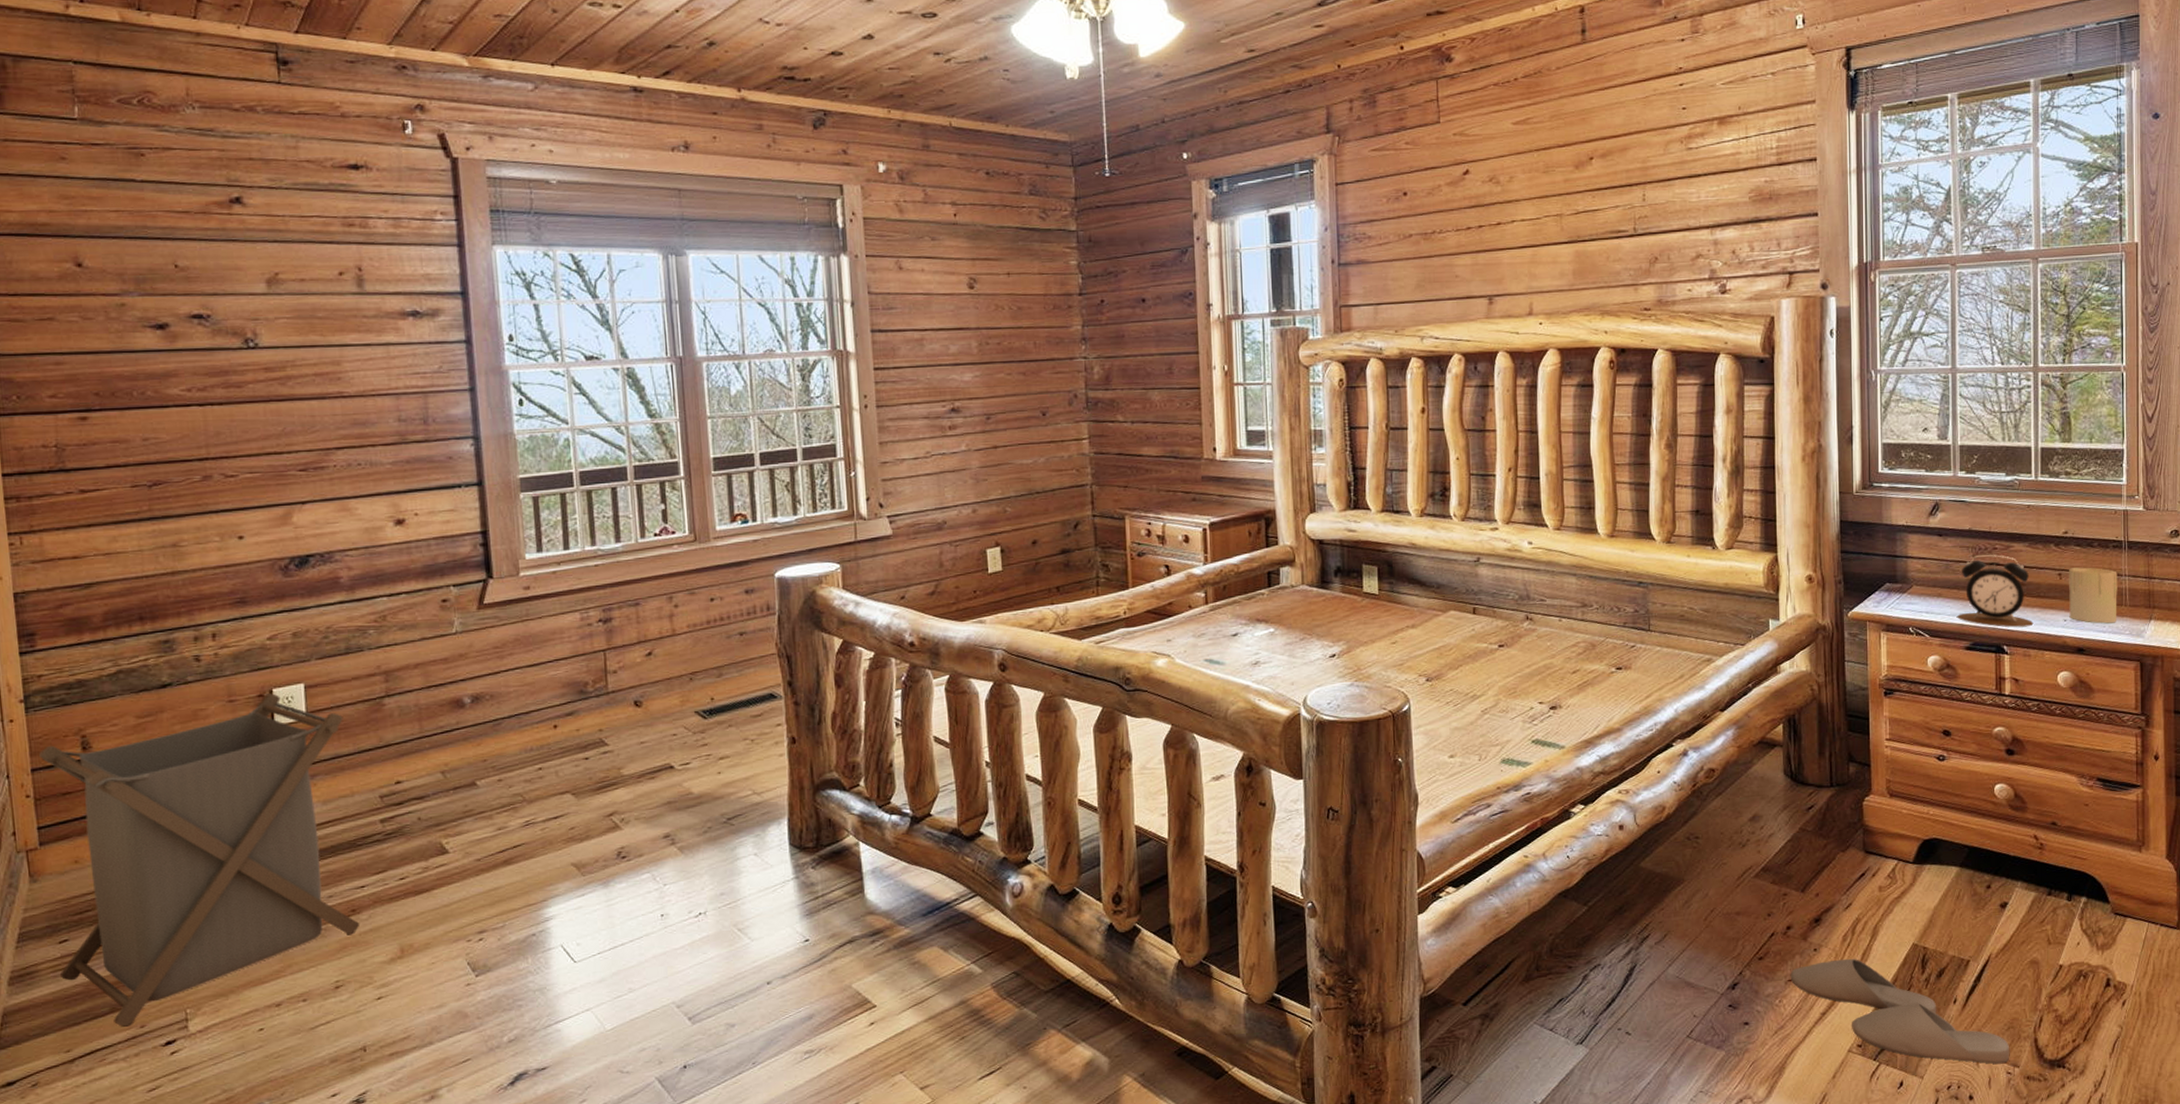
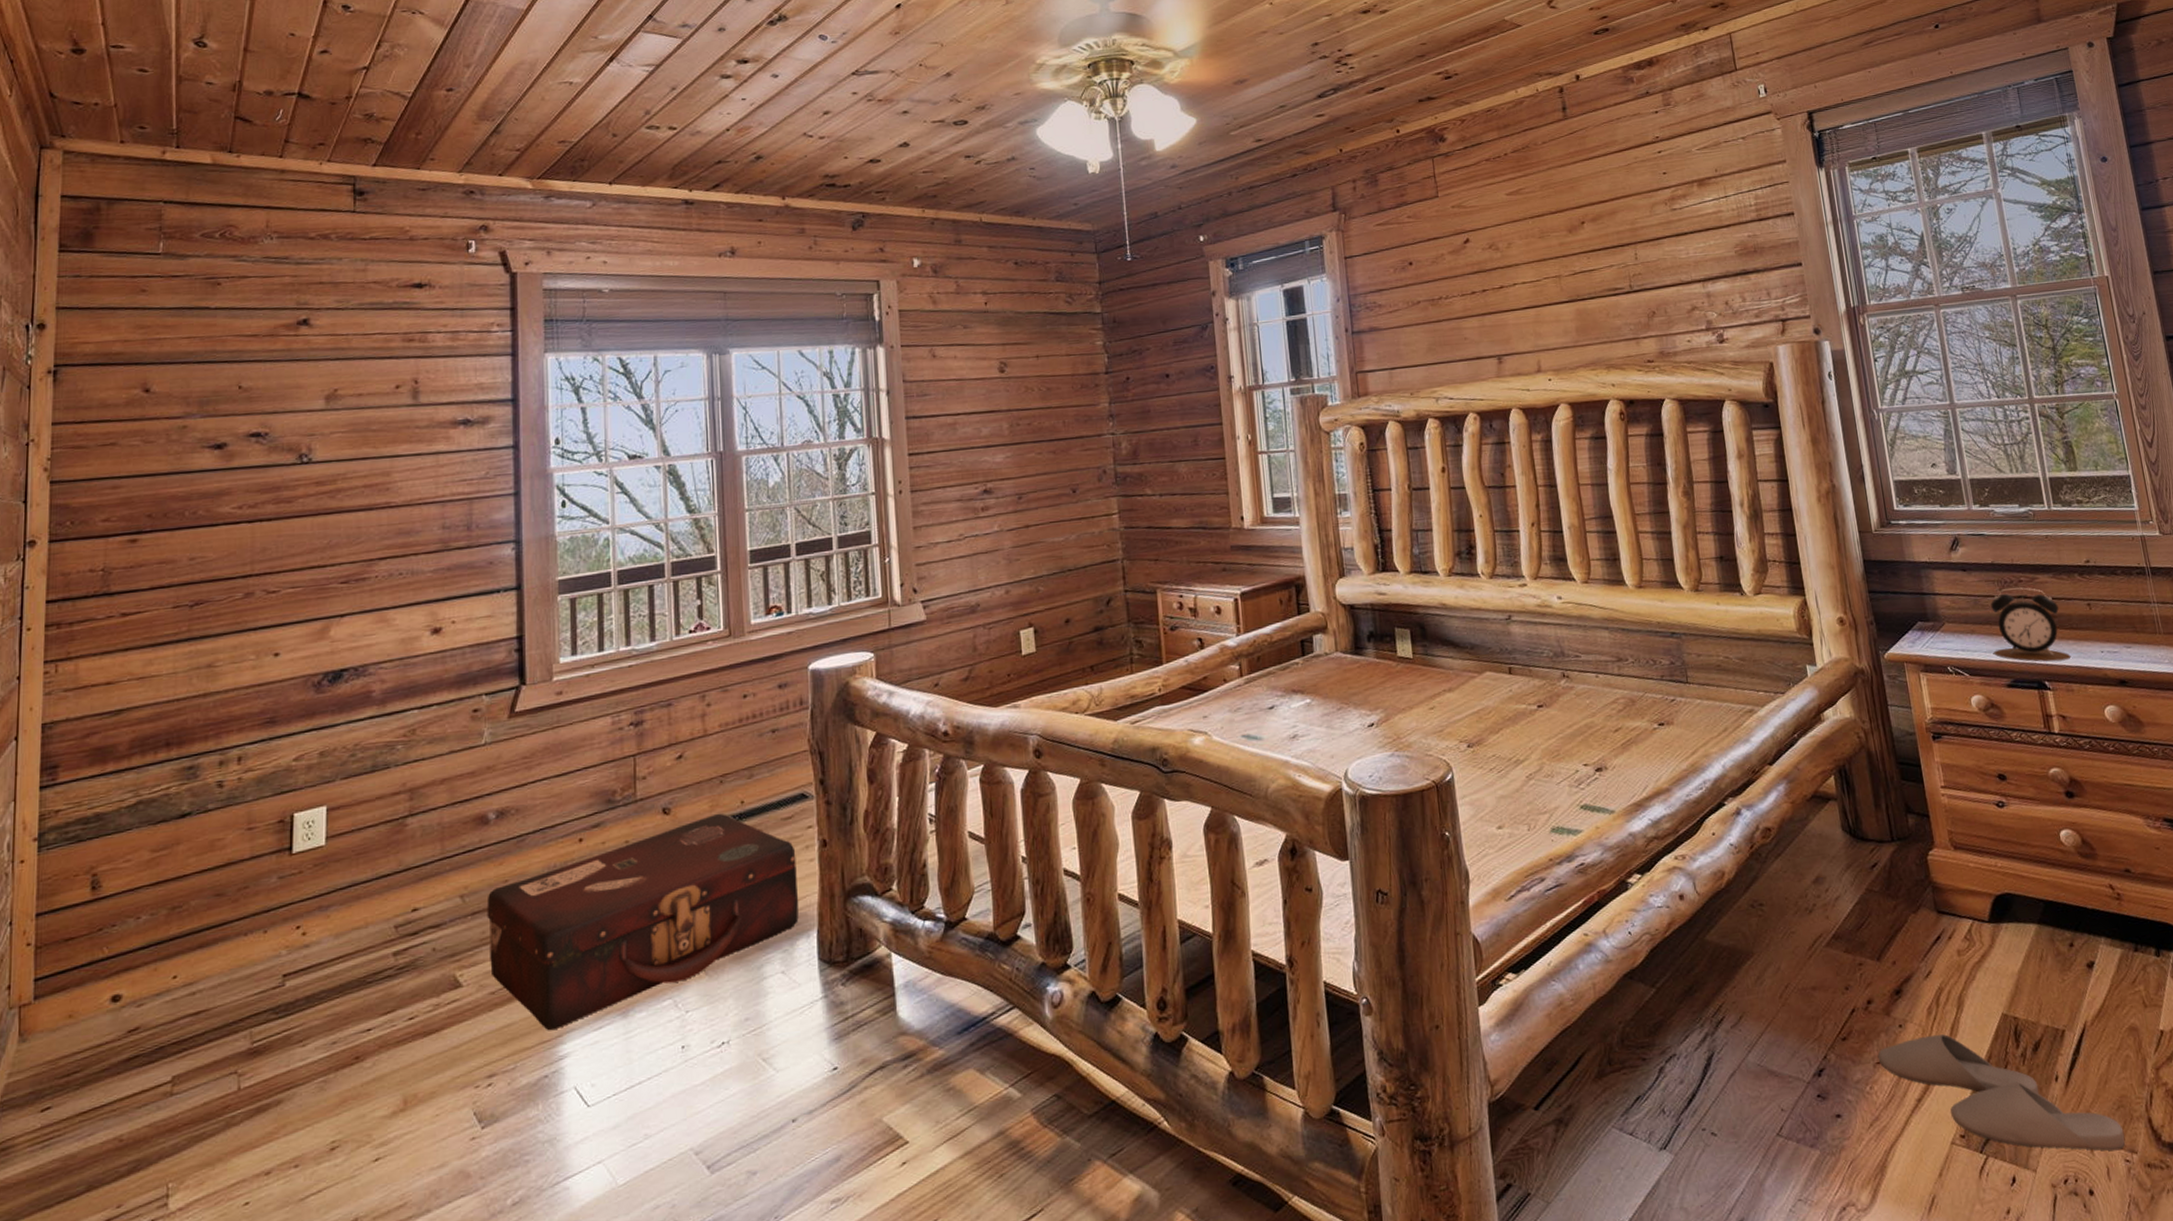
laundry basket: present [39,693,359,1027] -> none [38,818,364,1208]
suitcase: none [467,708,770,896] -> present [487,813,799,1031]
candle: present [2068,567,2117,624] -> none [2097,595,2154,654]

